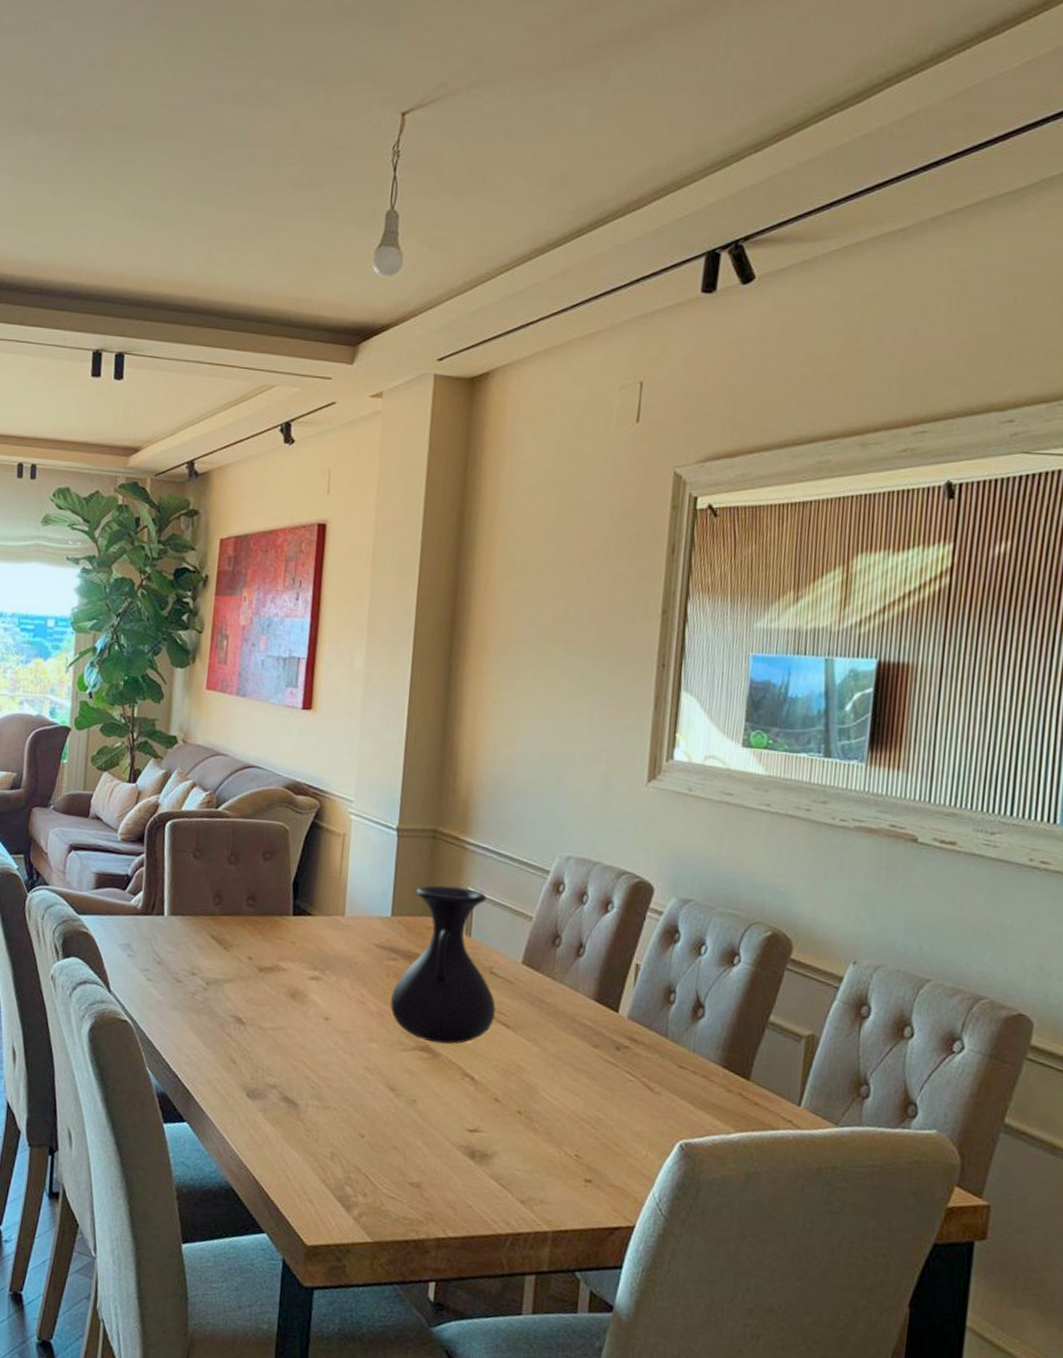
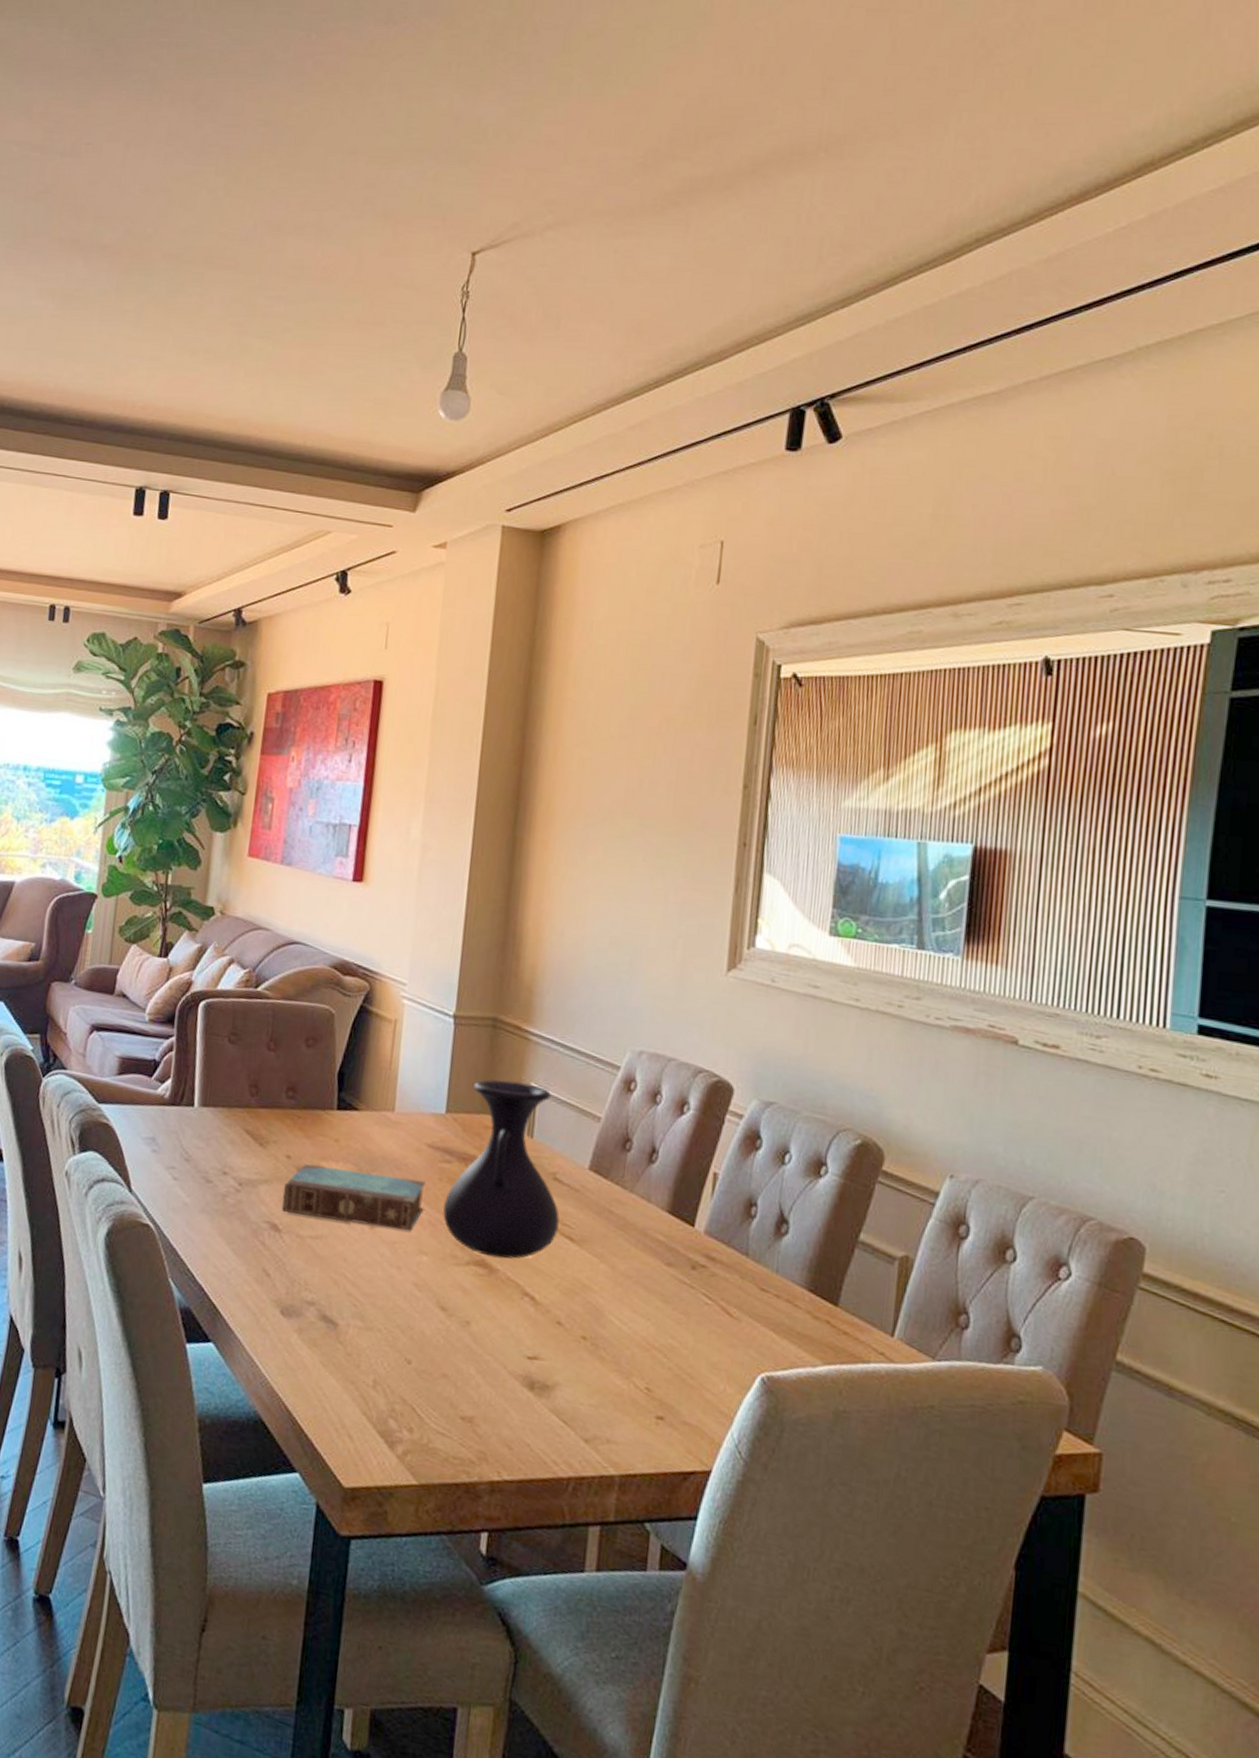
book: none [245,964,374,1022] -> present [282,1164,426,1232]

